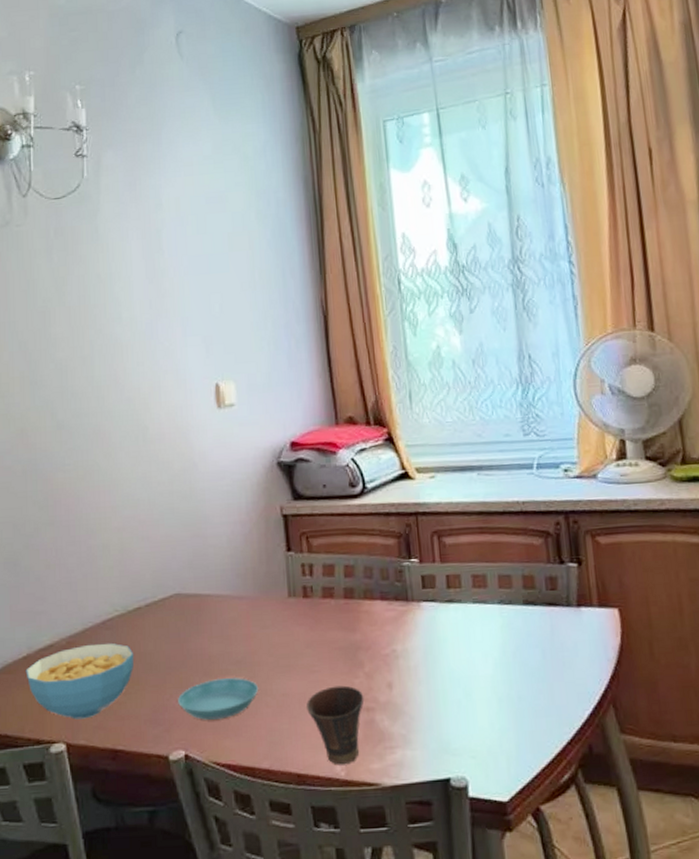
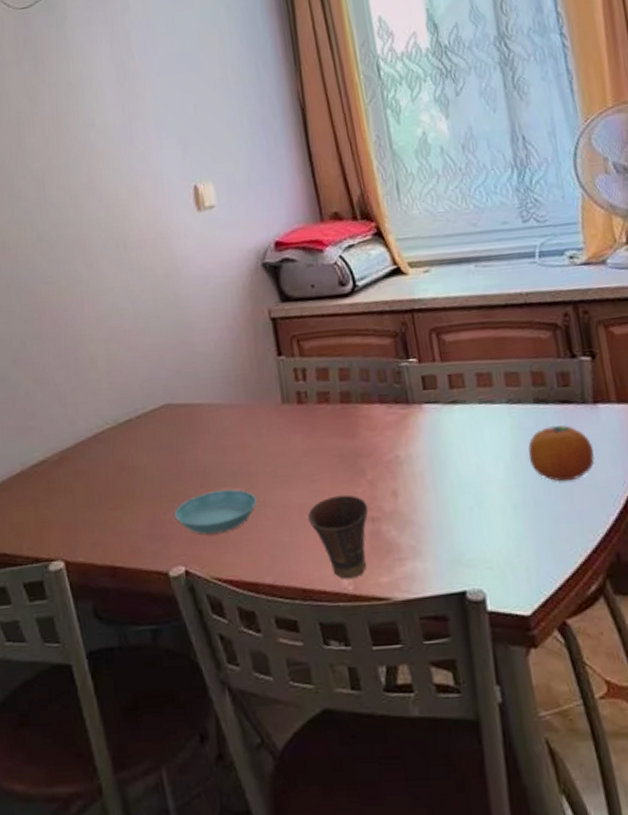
cereal bowl: present [25,642,134,720] -> none [20,456,128,536]
fruit: none [516,626,575,678] -> present [528,425,594,482]

